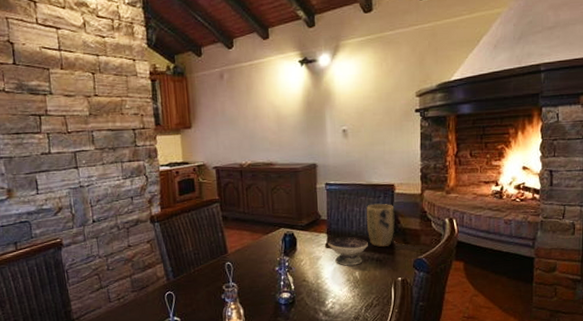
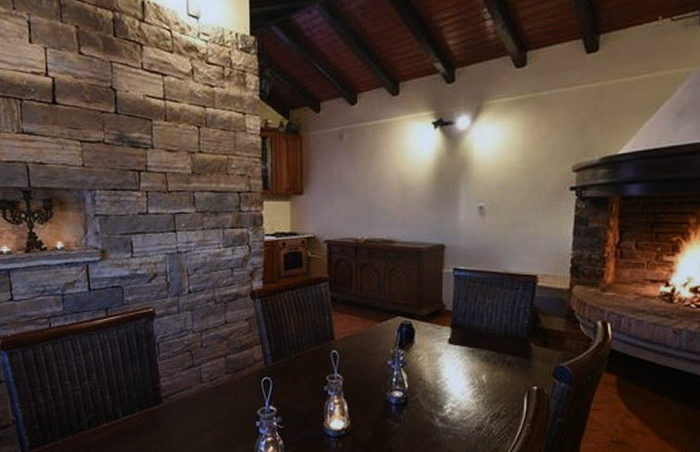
bowl: present [327,236,368,266] -> none [451,332,500,367]
plant pot: present [367,203,395,248] -> none [500,296,535,349]

